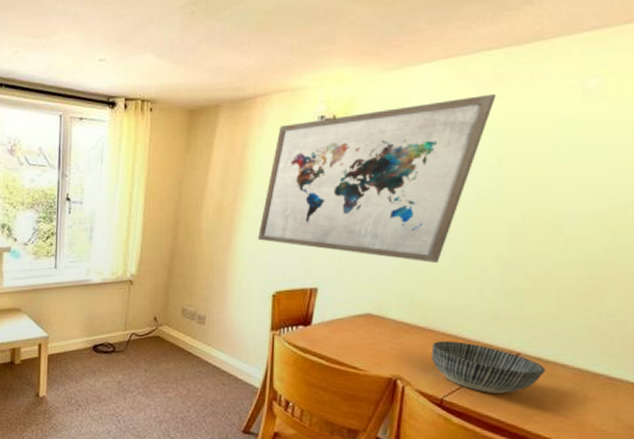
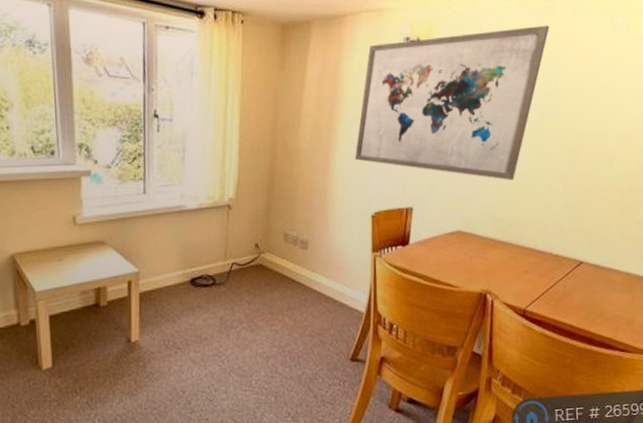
bowl: present [431,341,546,393] -> none [513,254,603,301]

